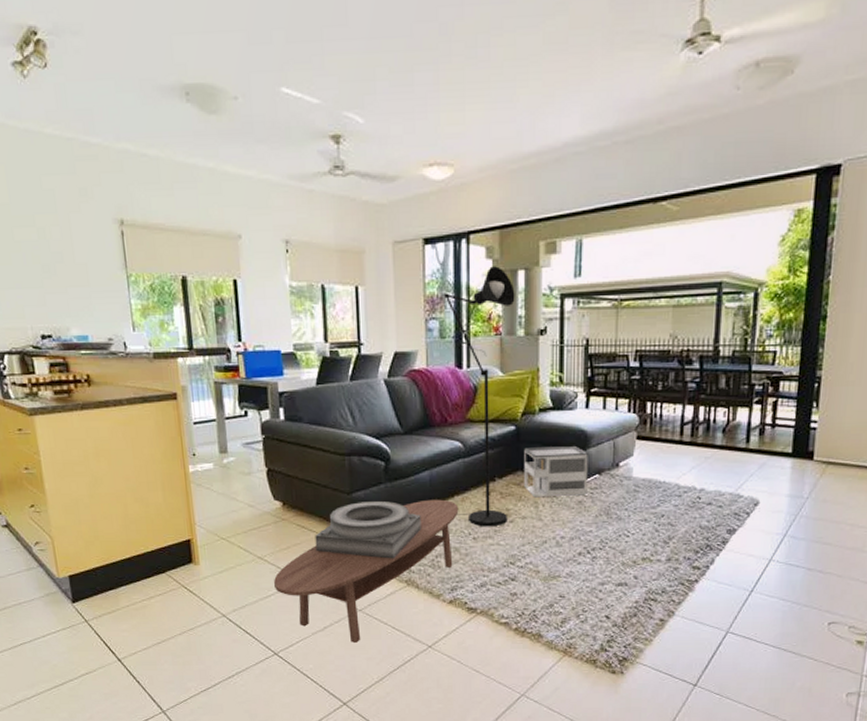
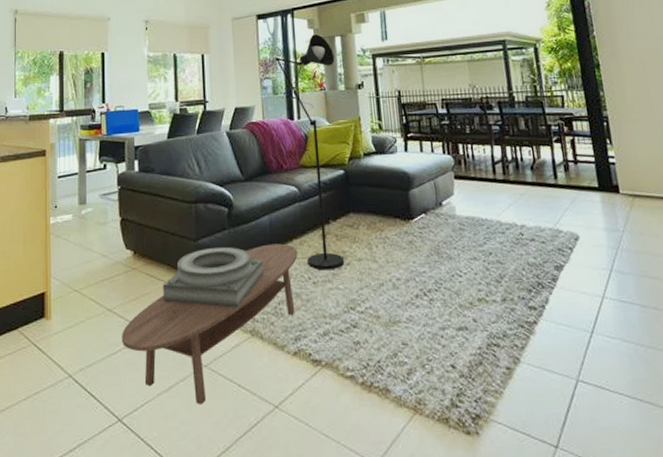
architectural model: present [524,446,588,498] -> none [354,187,417,239]

